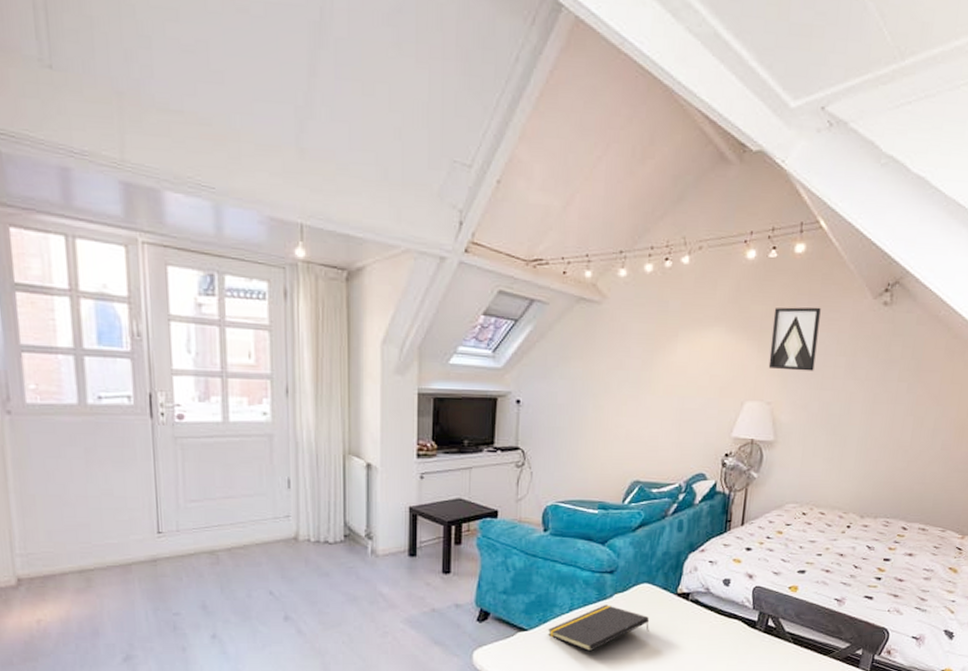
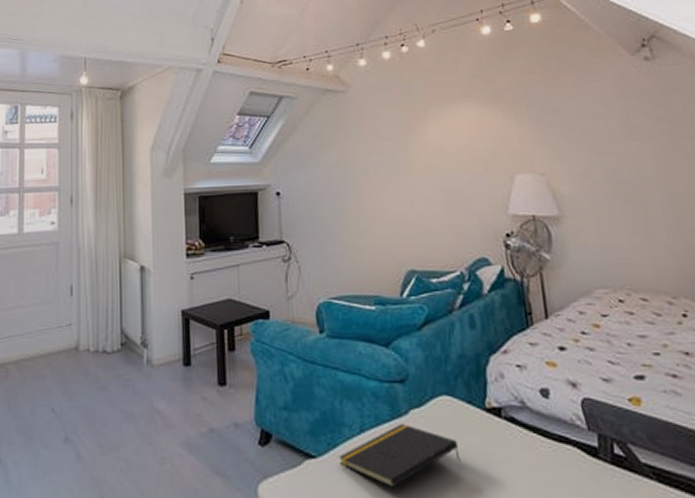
wall art: present [768,307,821,371] -> none [523,70,585,138]

